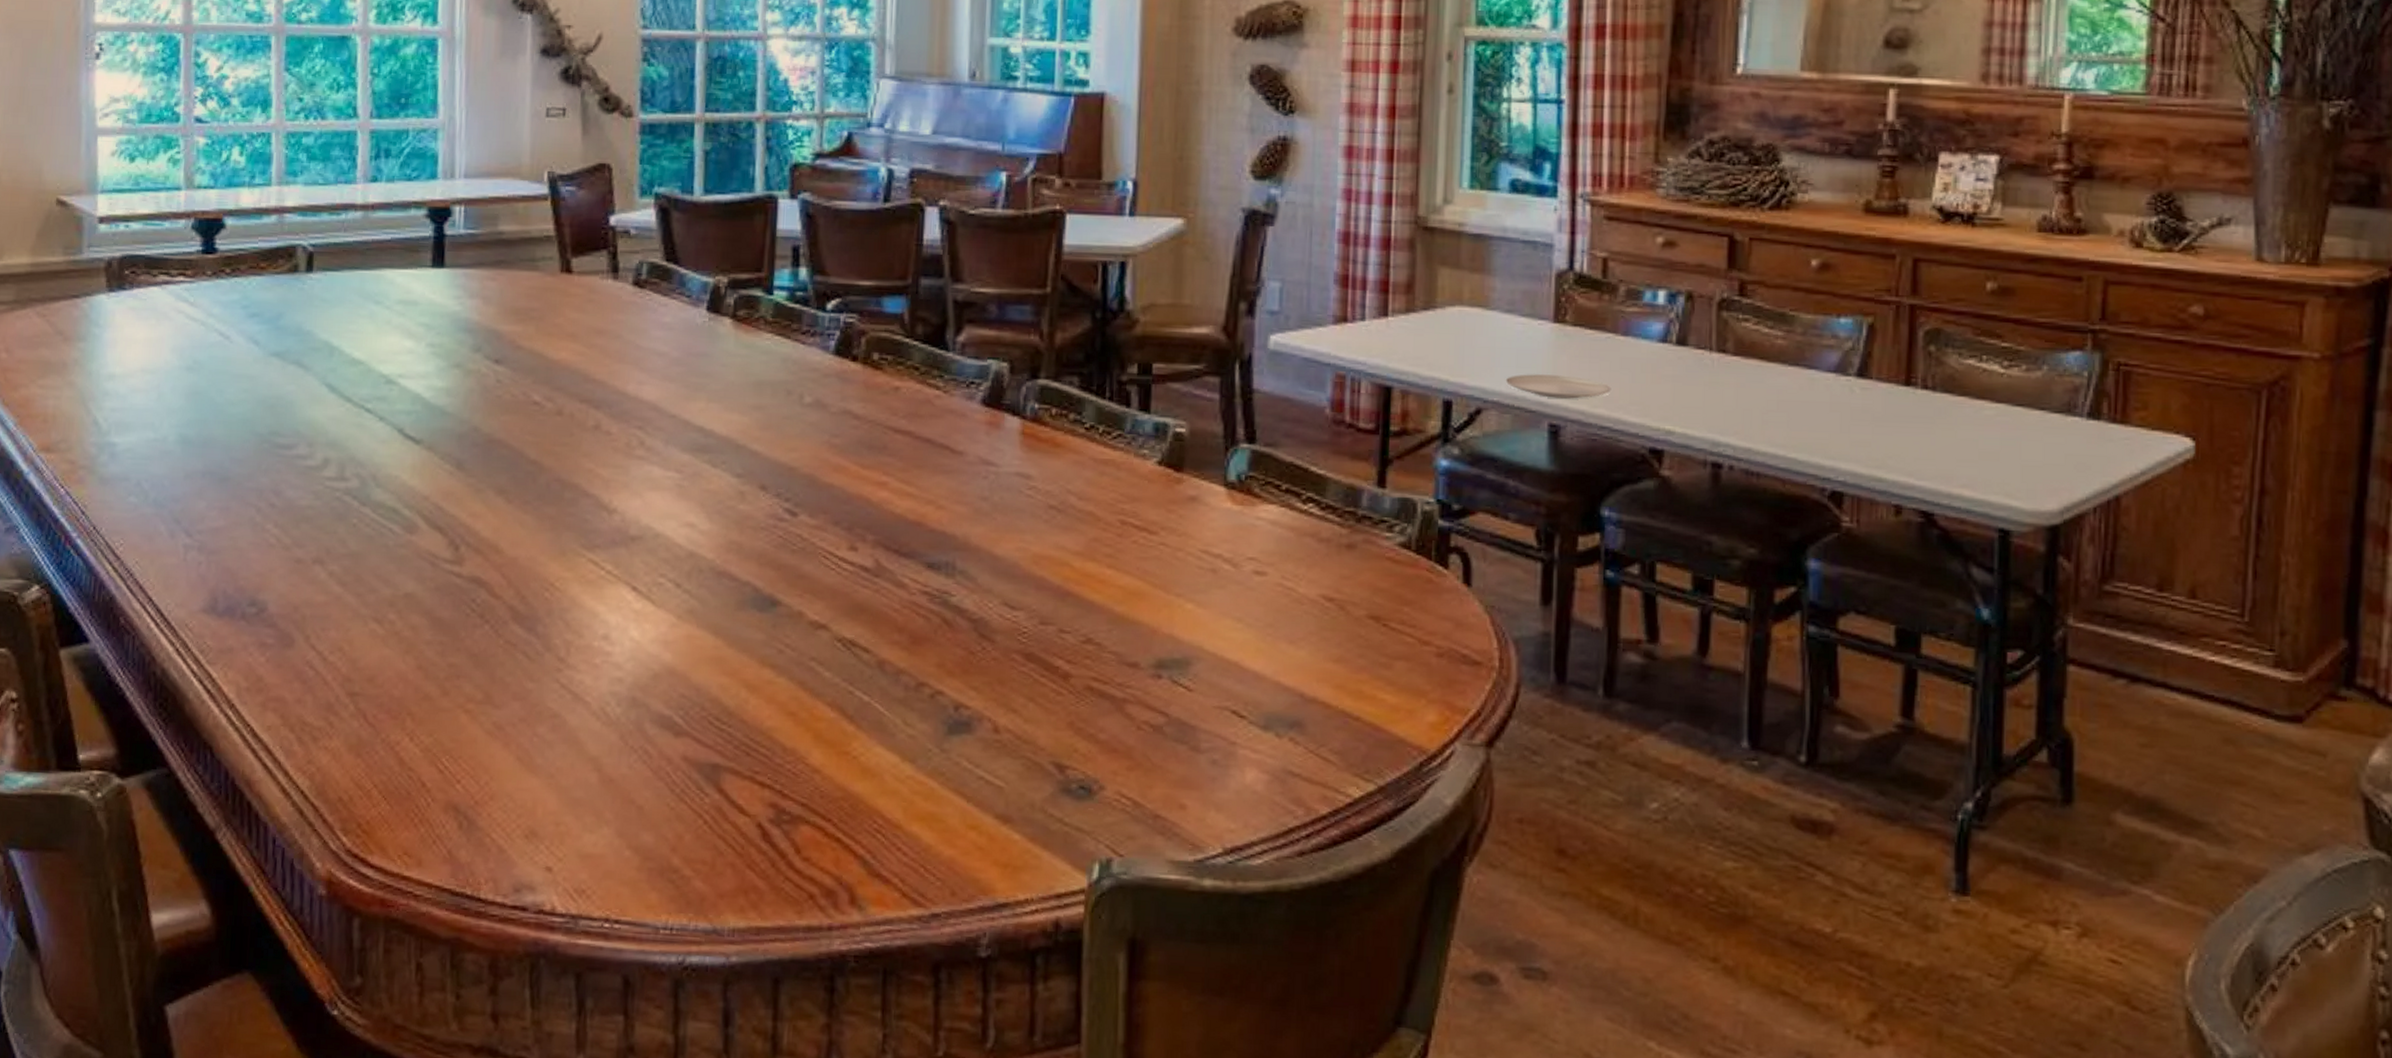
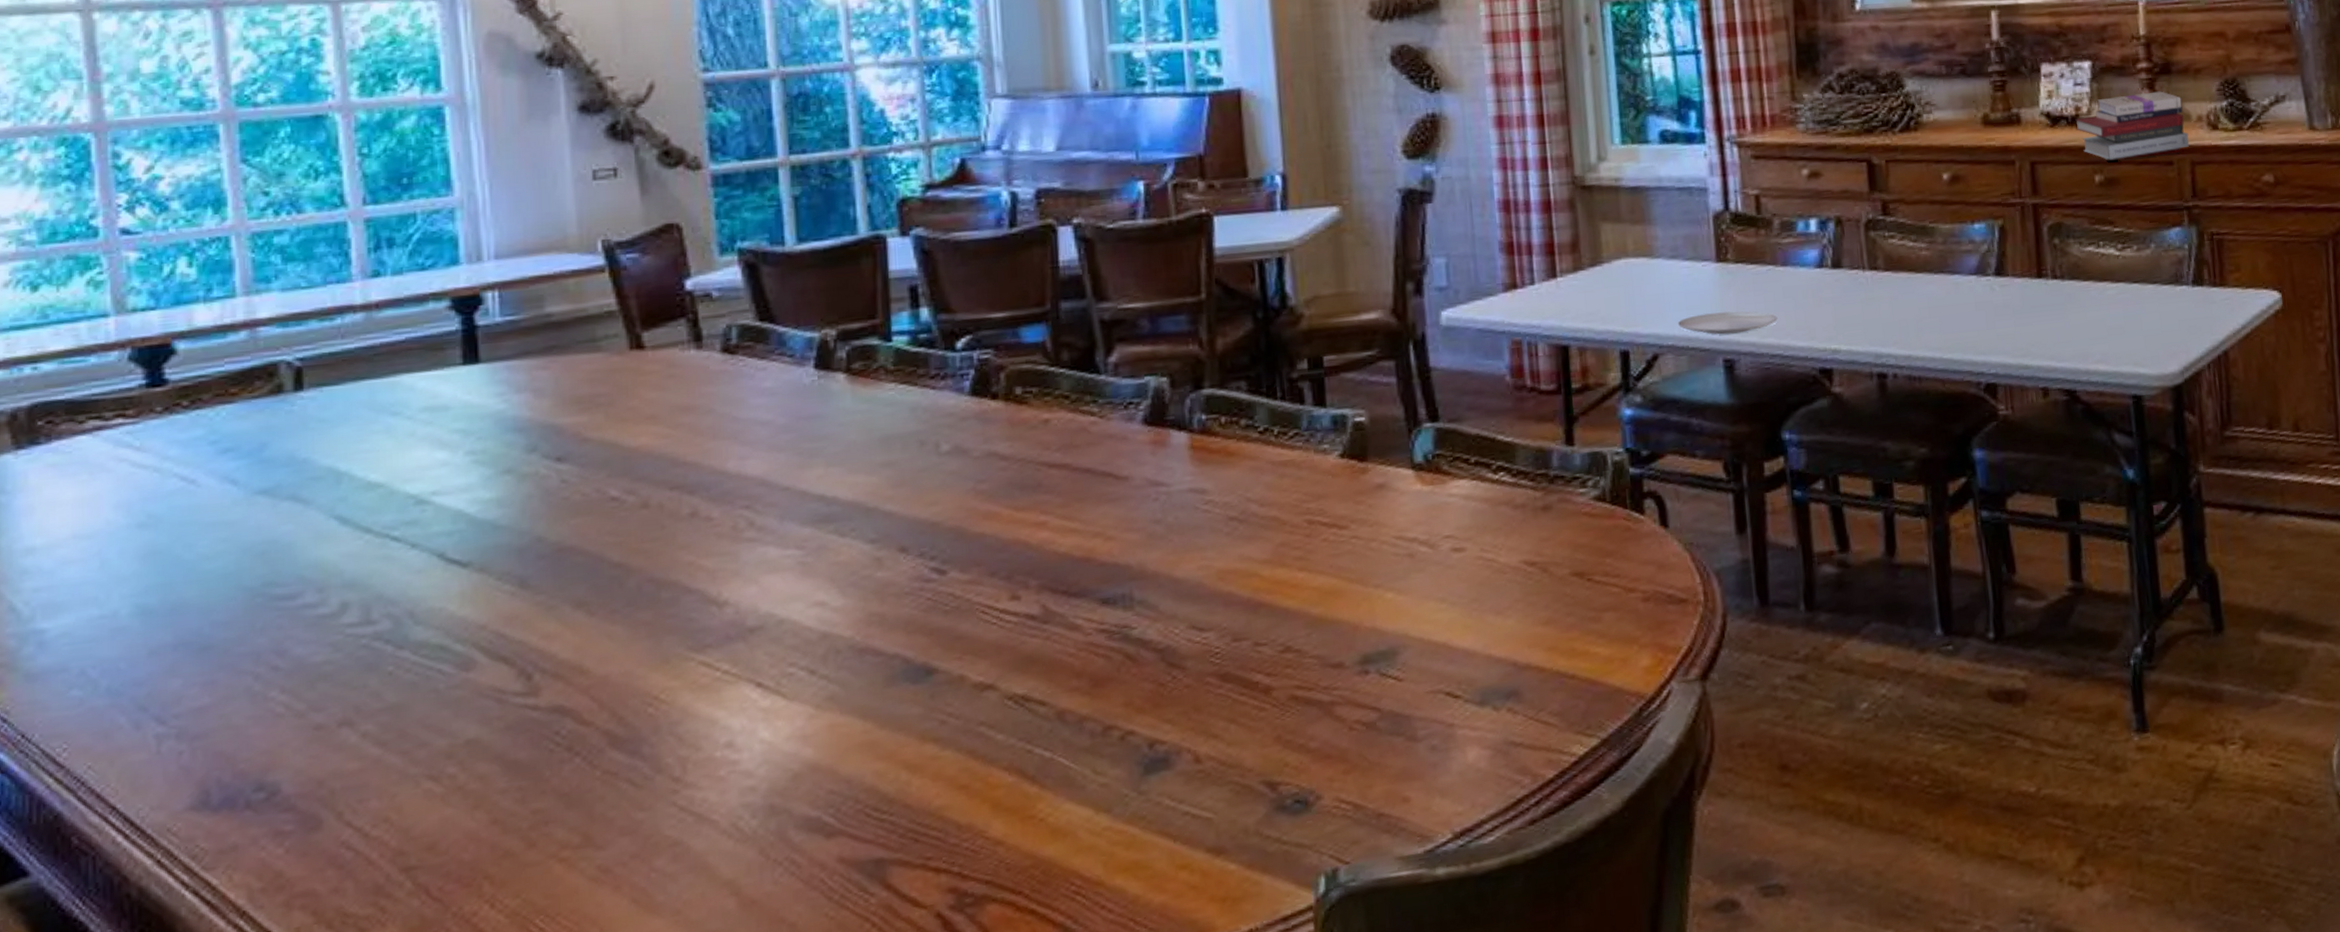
books: none [1972,197,2105,269] -> present [2075,91,2190,161]

